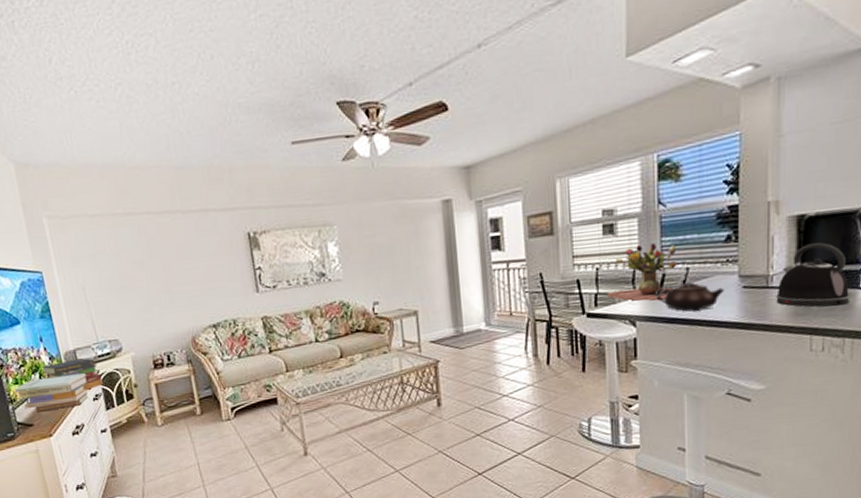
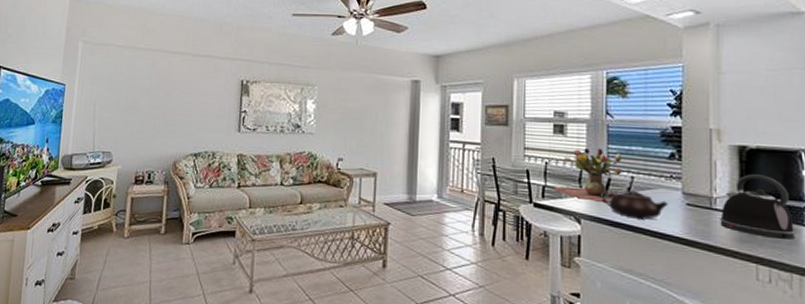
books: present [12,373,89,412] -> none [10,174,75,206]
books: present [41,358,103,390] -> none [40,163,88,192]

